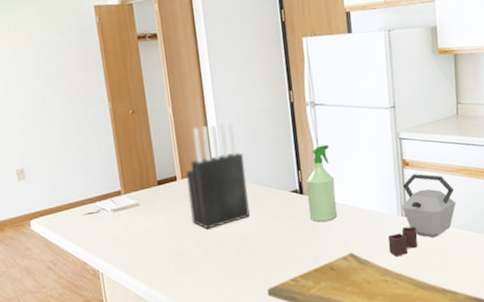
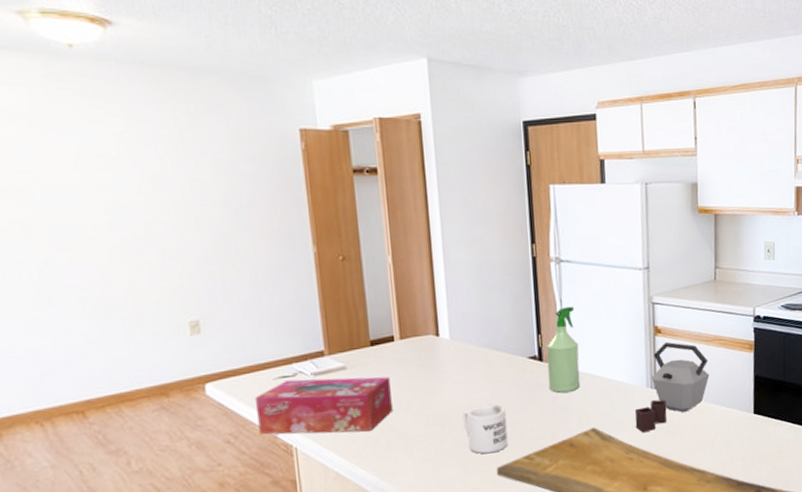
tissue box: none [68,211,178,262] -> present [254,376,393,435]
knife block: present [185,122,250,230] -> none [405,276,480,399]
mug: none [236,233,276,277] -> present [463,404,508,454]

